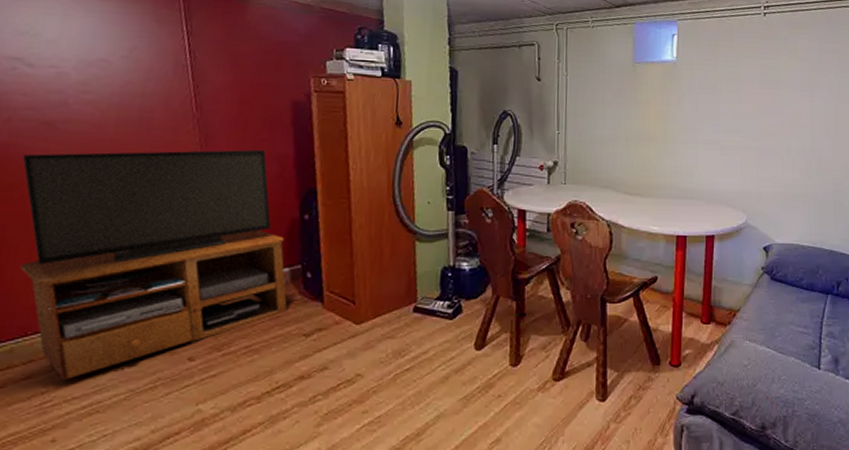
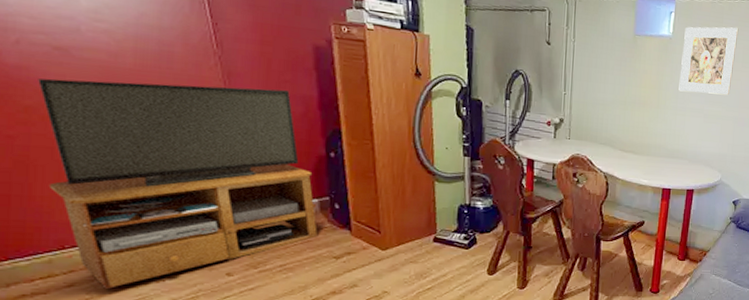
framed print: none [688,45,753,122] -> present [679,27,739,95]

